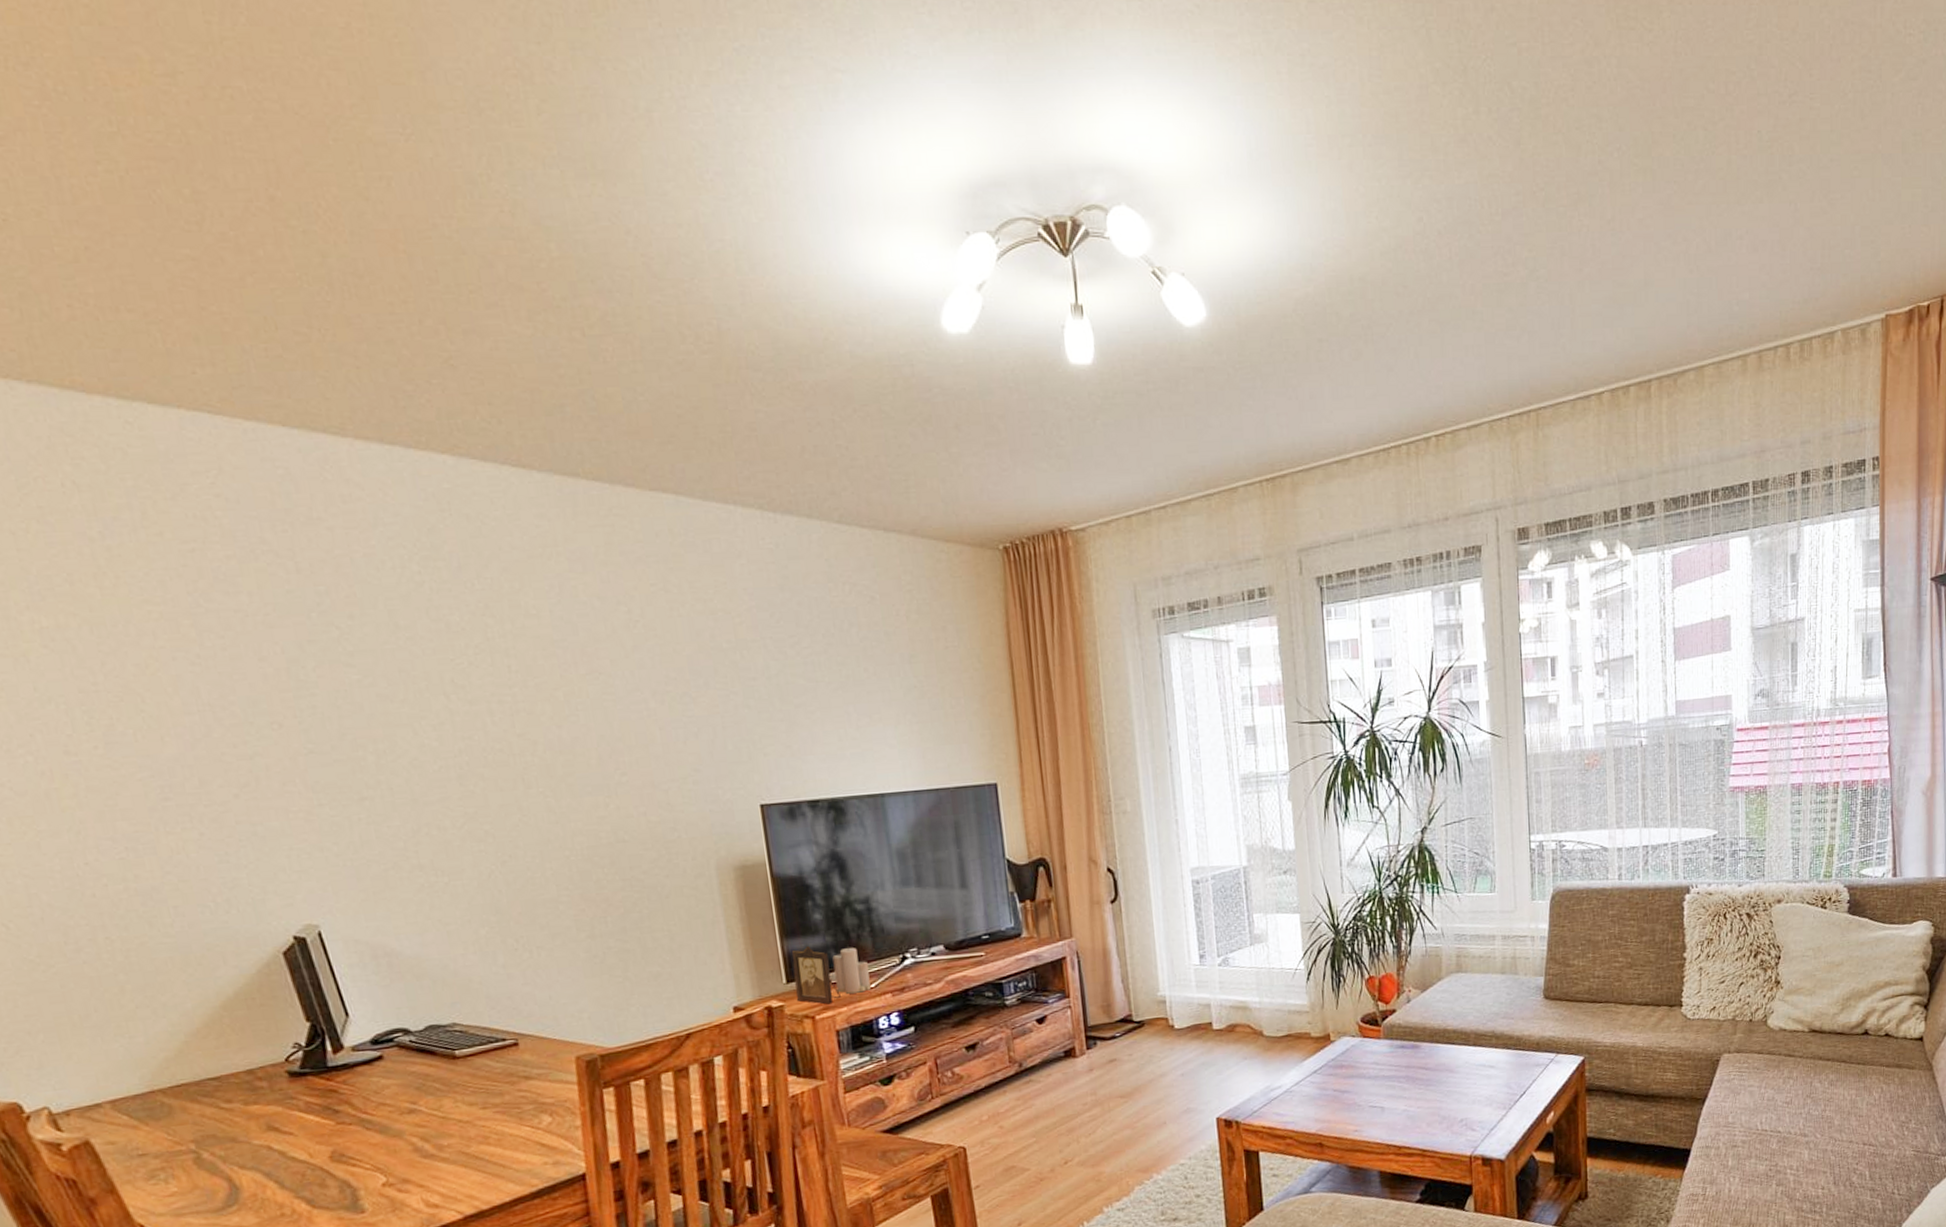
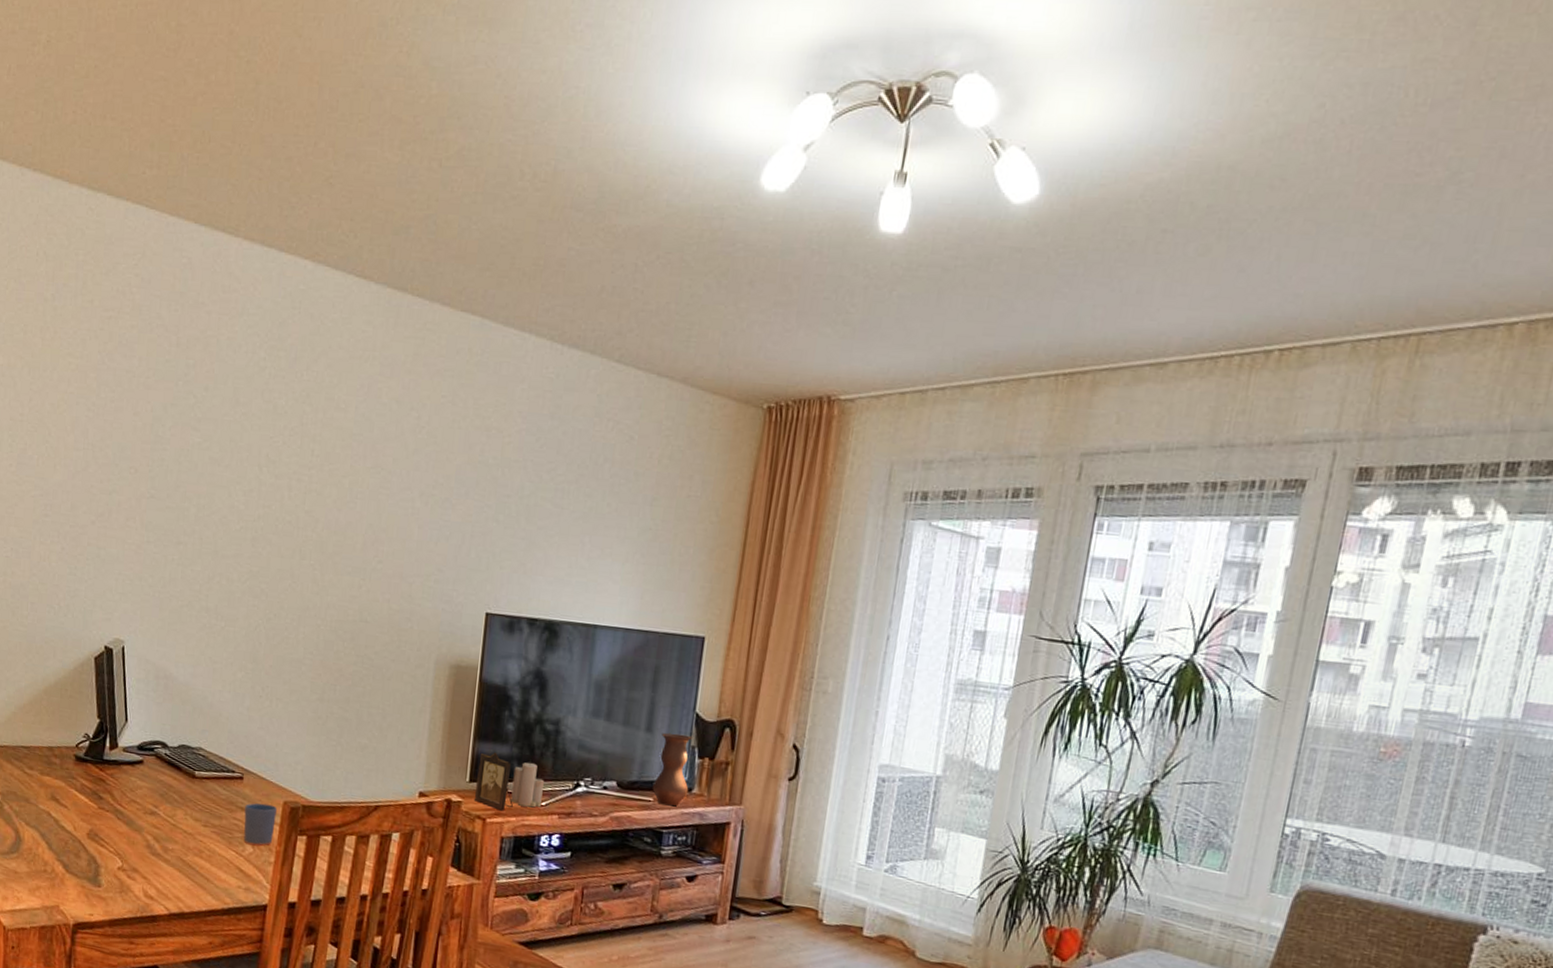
mug: none [529,1064,574,1115] -> present [244,803,277,846]
vase: none [977,882,1018,957] -> present [652,732,693,806]

